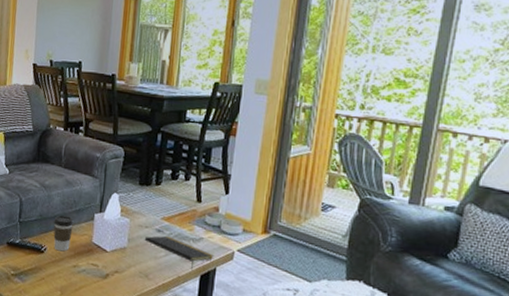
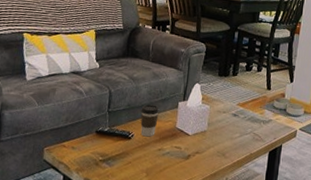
notepad: present [144,235,214,270] -> none [222,119,281,147]

